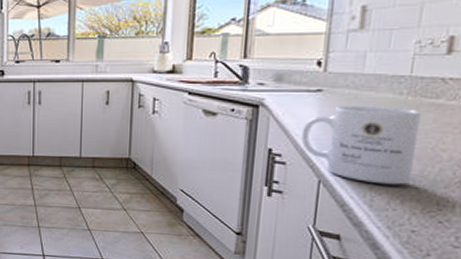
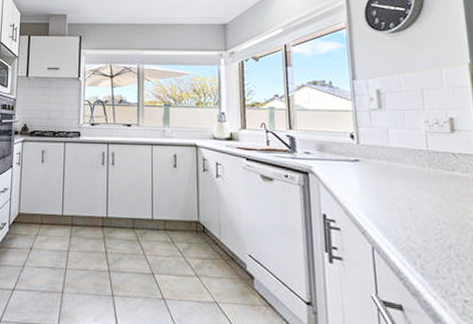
mug: present [301,106,422,185] -> none [348,175,451,253]

